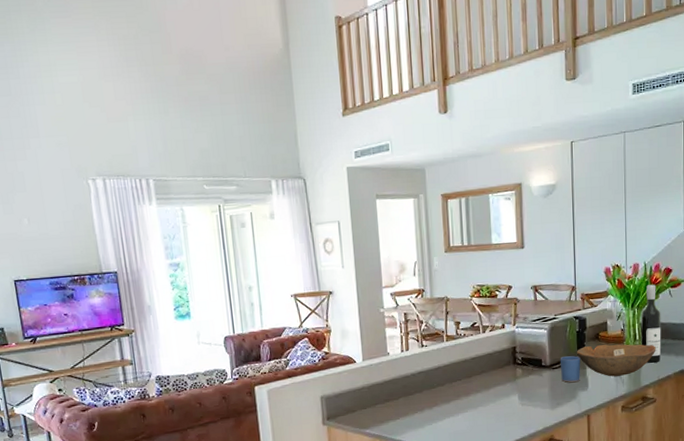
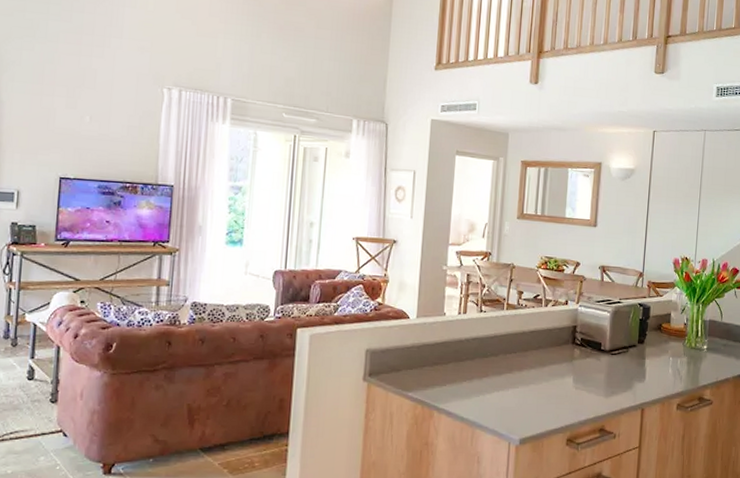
mug: present [560,356,581,383] -> none [619,343,641,372]
bowl: present [576,344,656,377] -> none [637,336,717,372]
bottle: present [641,284,661,363] -> none [702,282,725,363]

